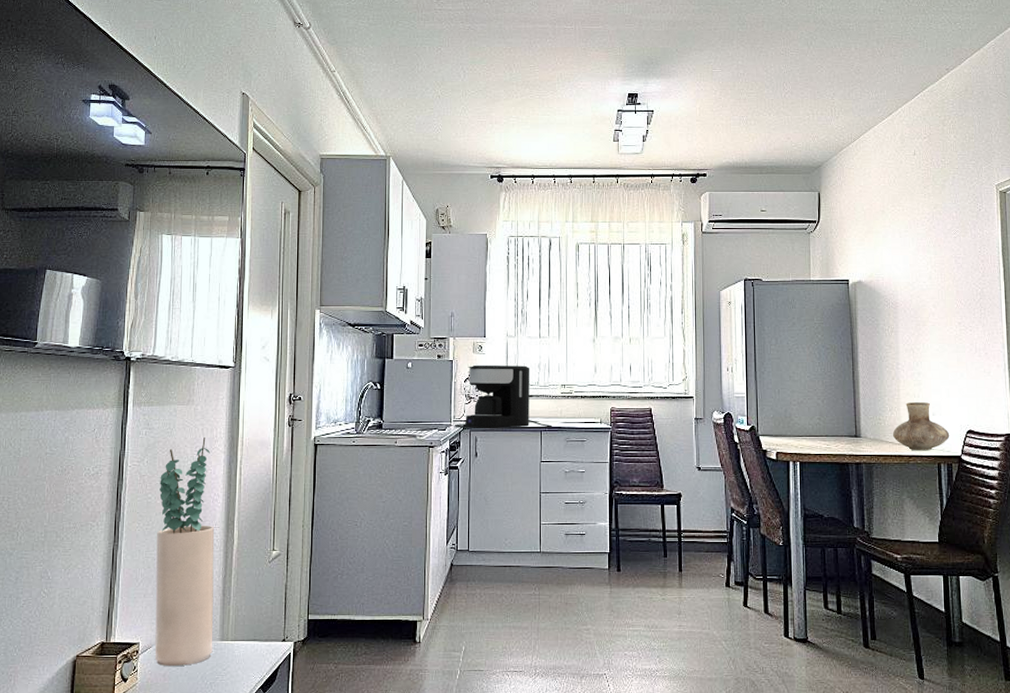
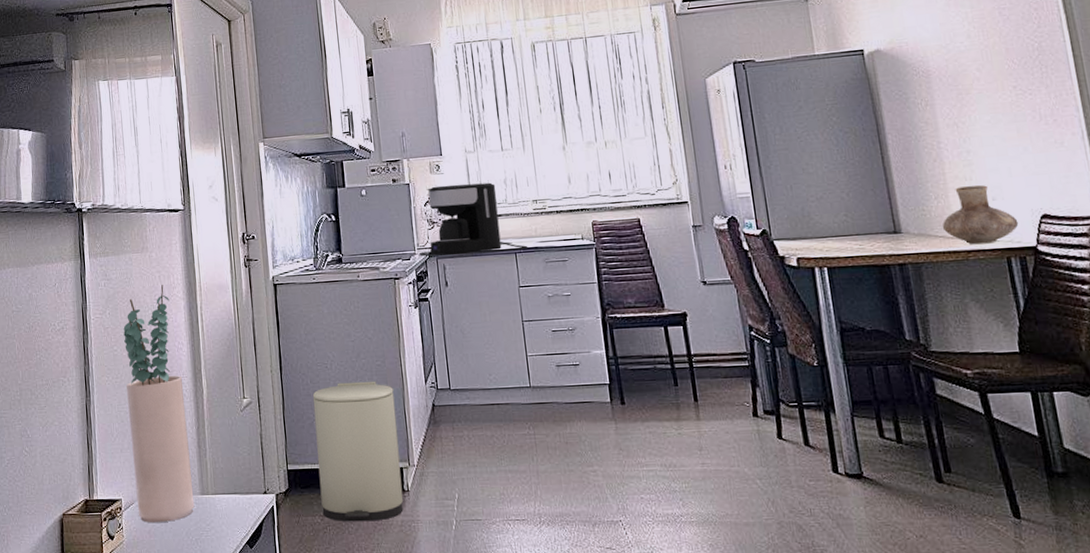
pedal bin: none [337,540,417,670] -> present [312,381,404,522]

